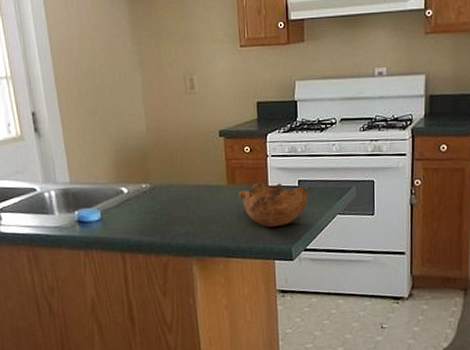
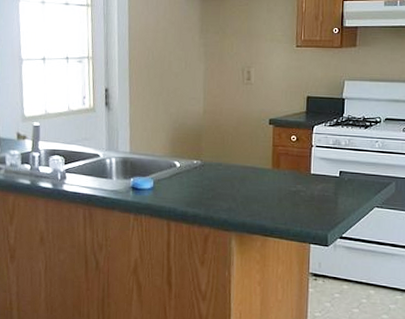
bowl: present [239,183,309,227] -> none [282,170,349,213]

